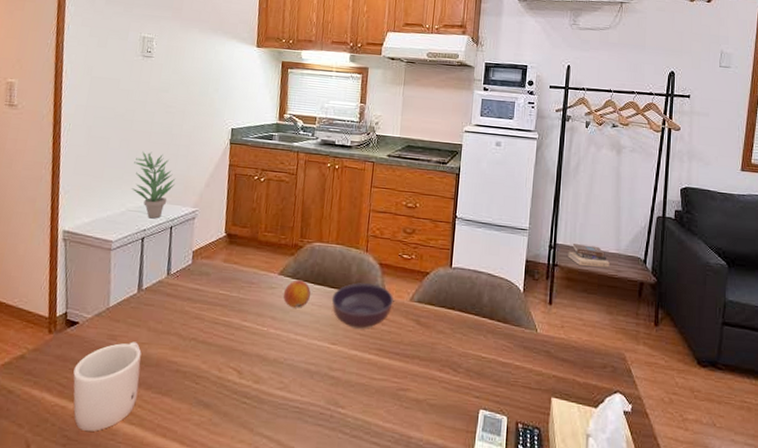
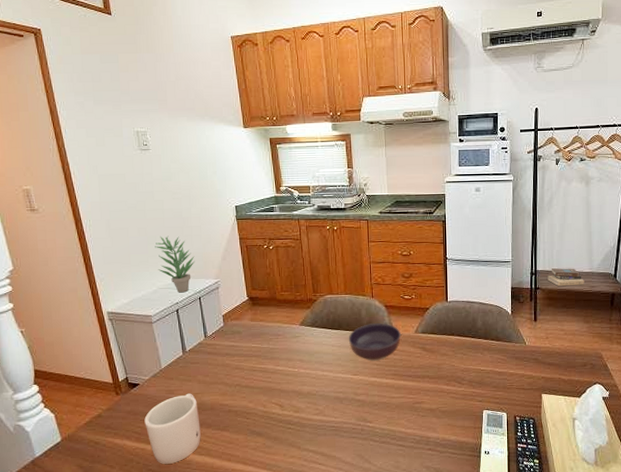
fruit: present [283,280,311,308] -> none [306,327,330,351]

